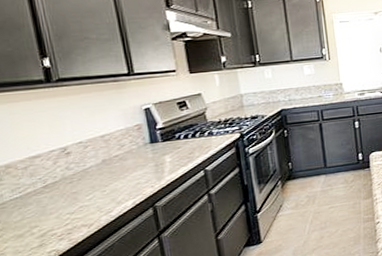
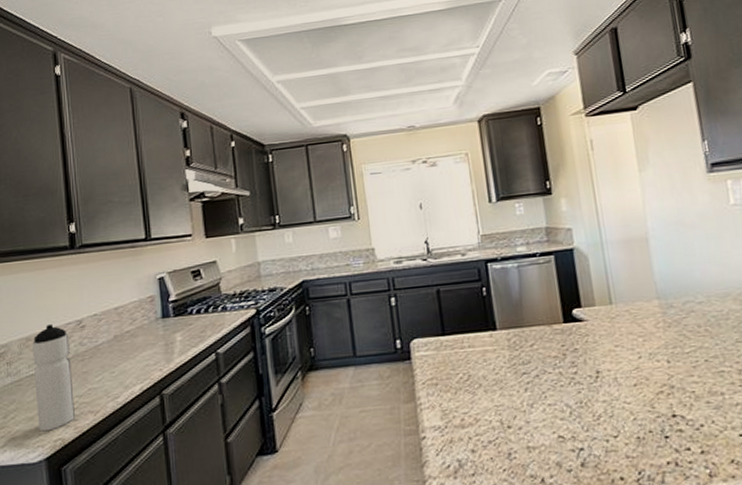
water bottle: none [13,151,68,246] -> present [32,323,75,432]

